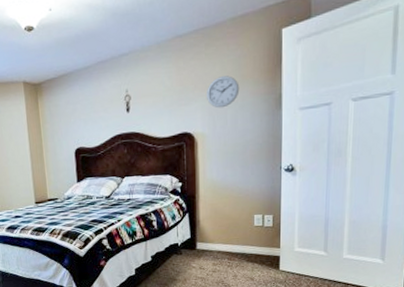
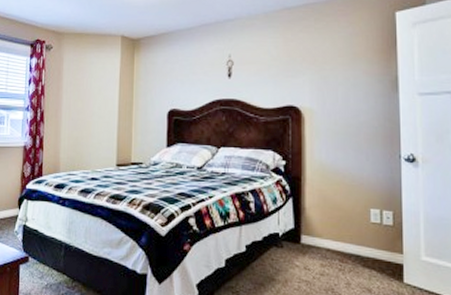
wall clock: present [205,75,240,108] -> none [314,52,352,84]

